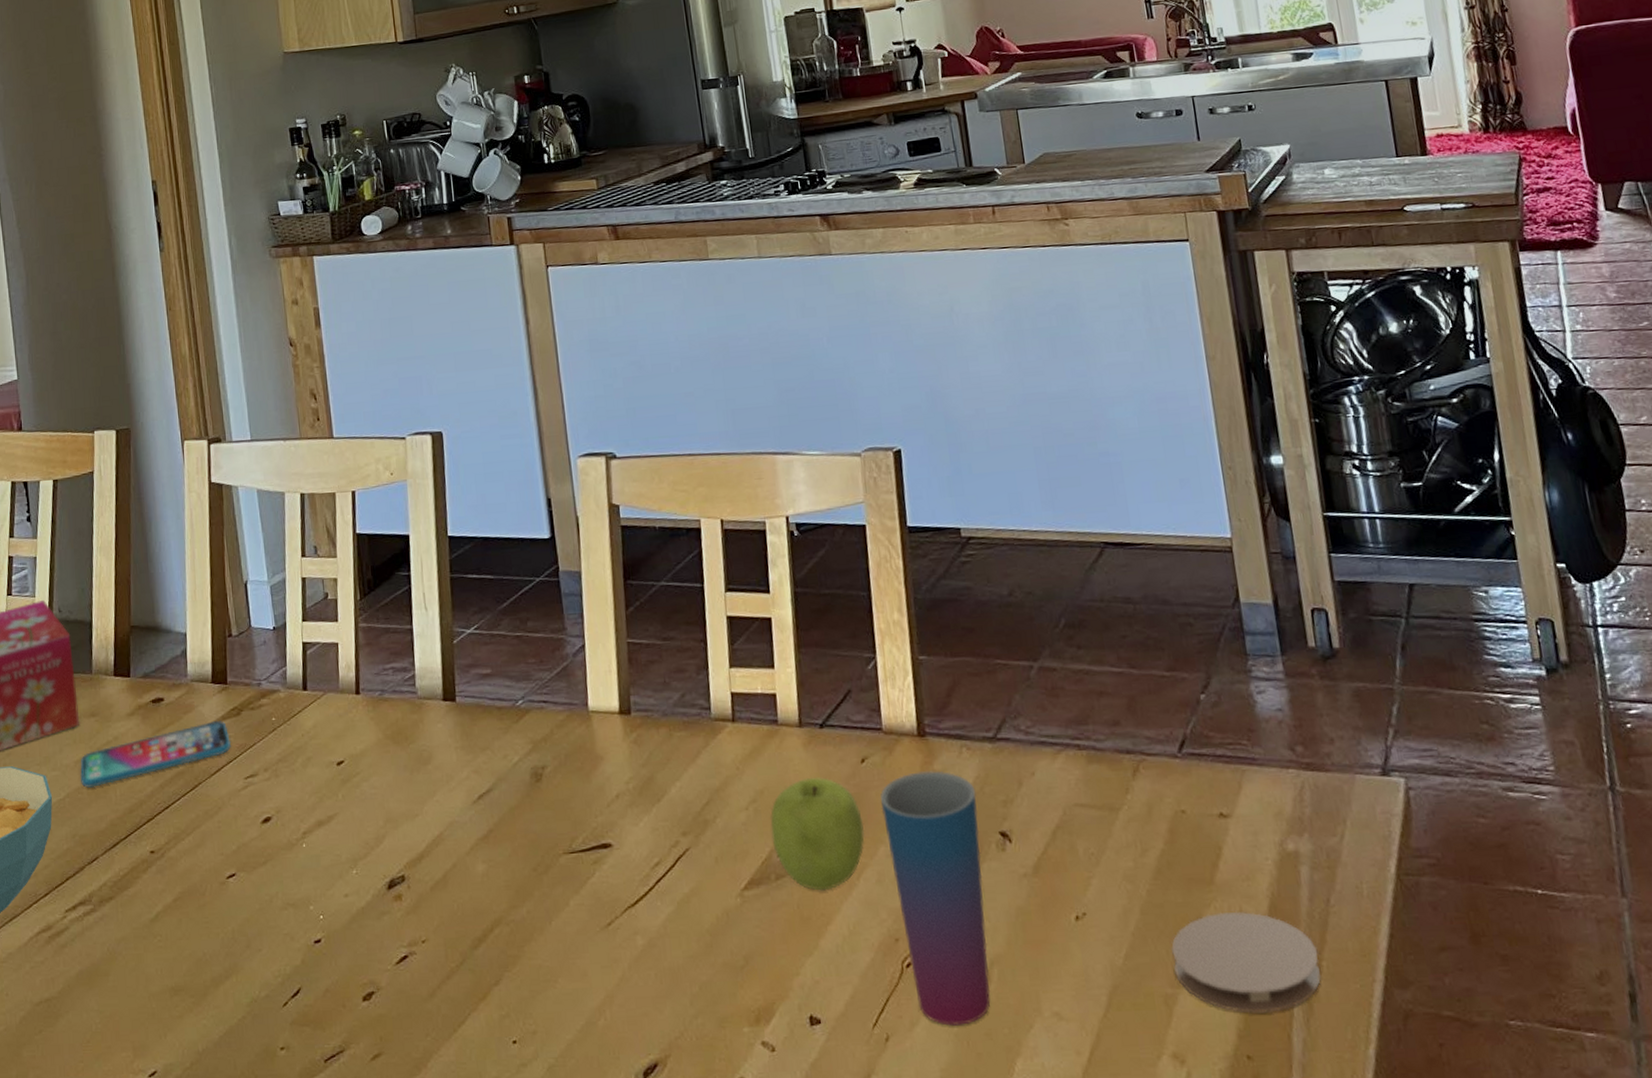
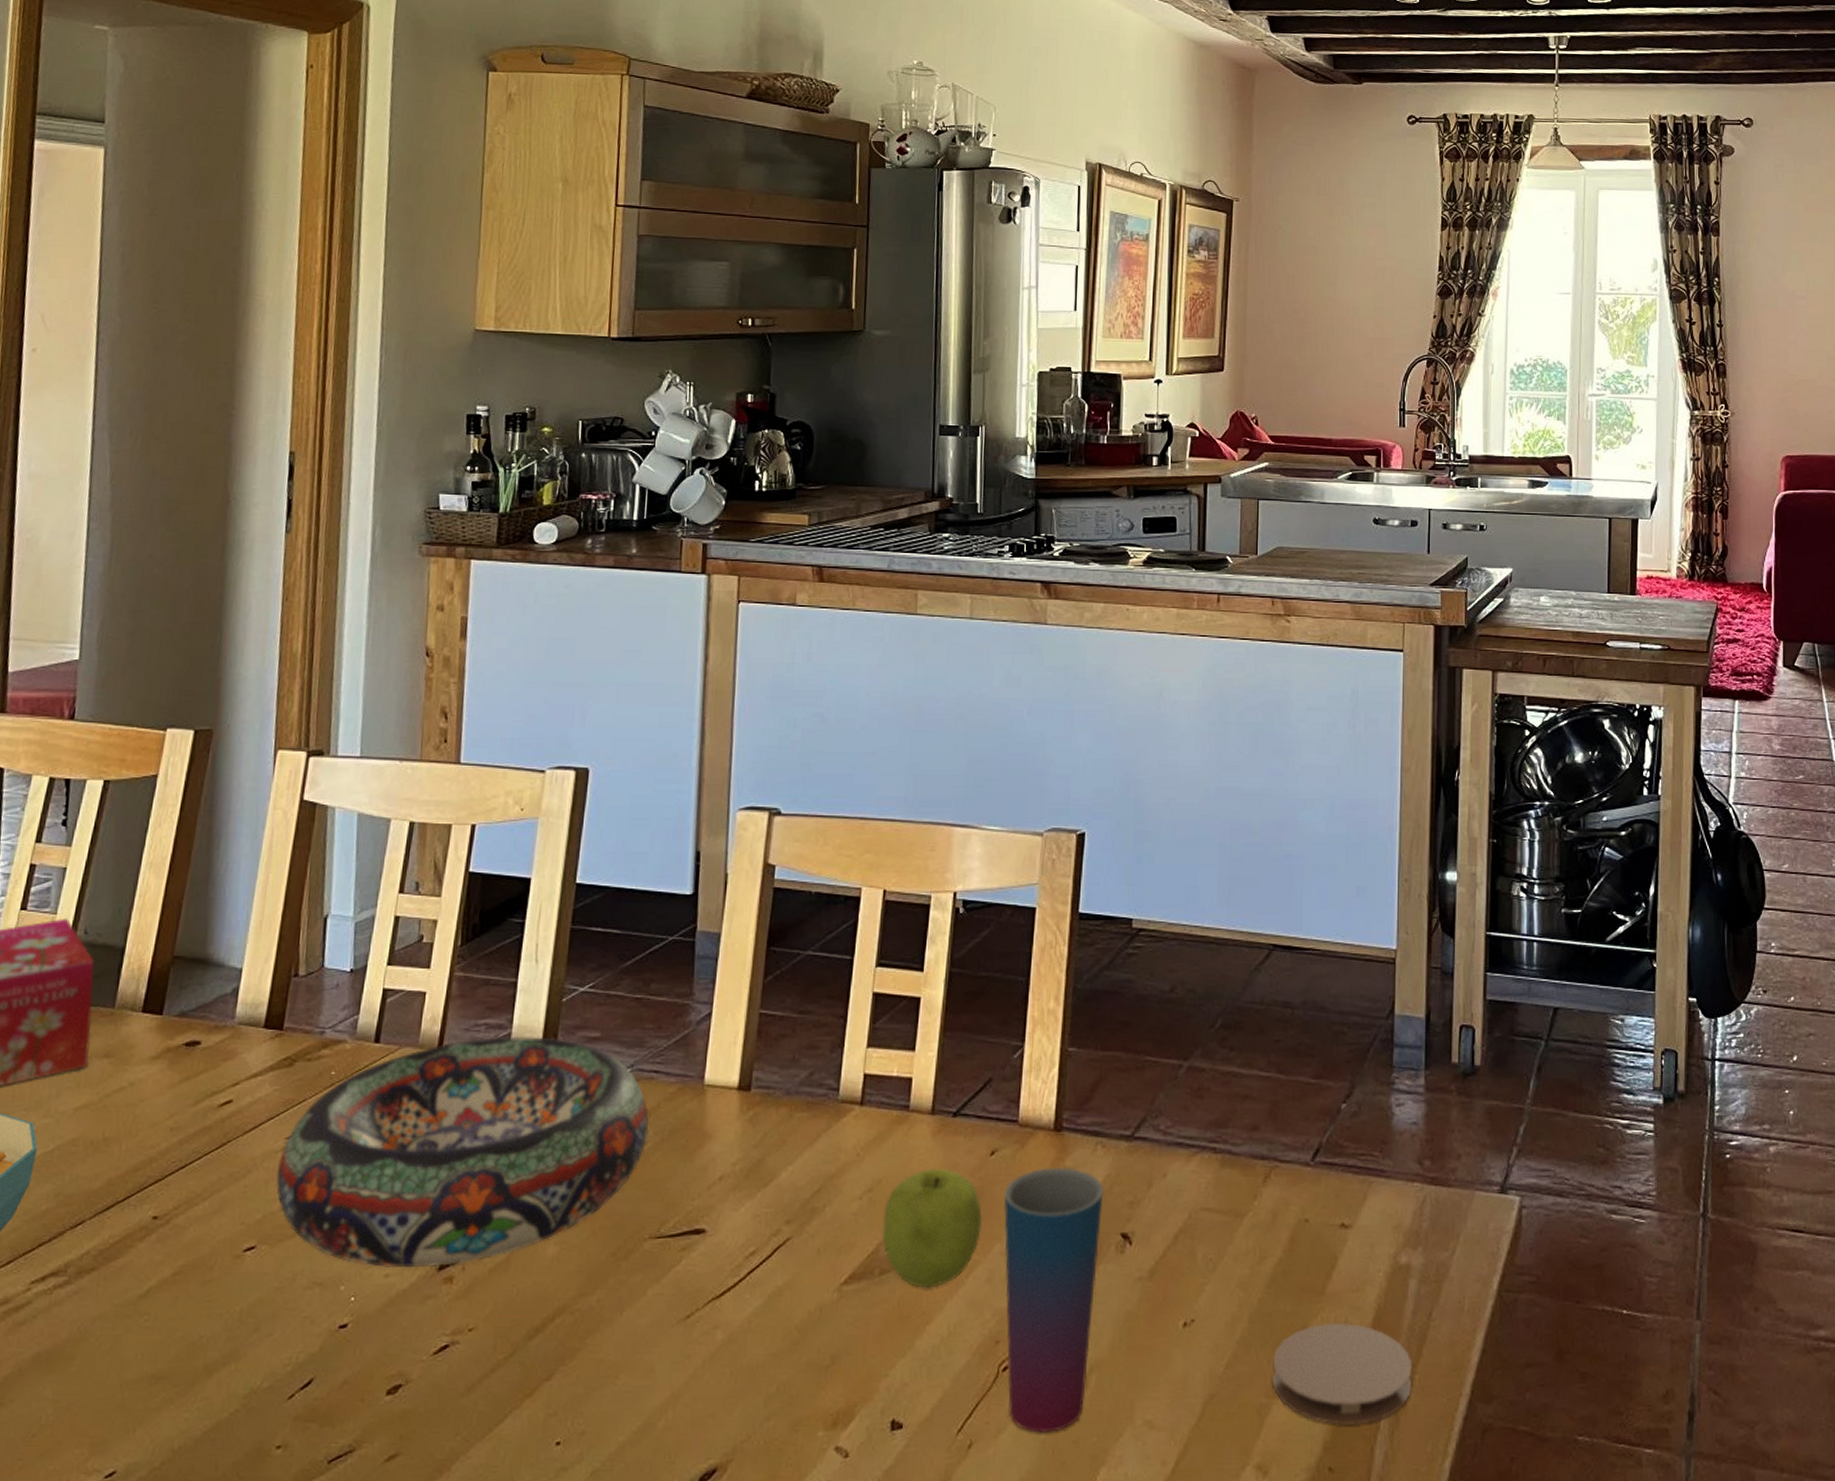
smartphone: present [80,720,232,788] -> none [78,1070,276,1140]
decorative bowl: none [242,676,547,888] -> present [276,1037,649,1268]

